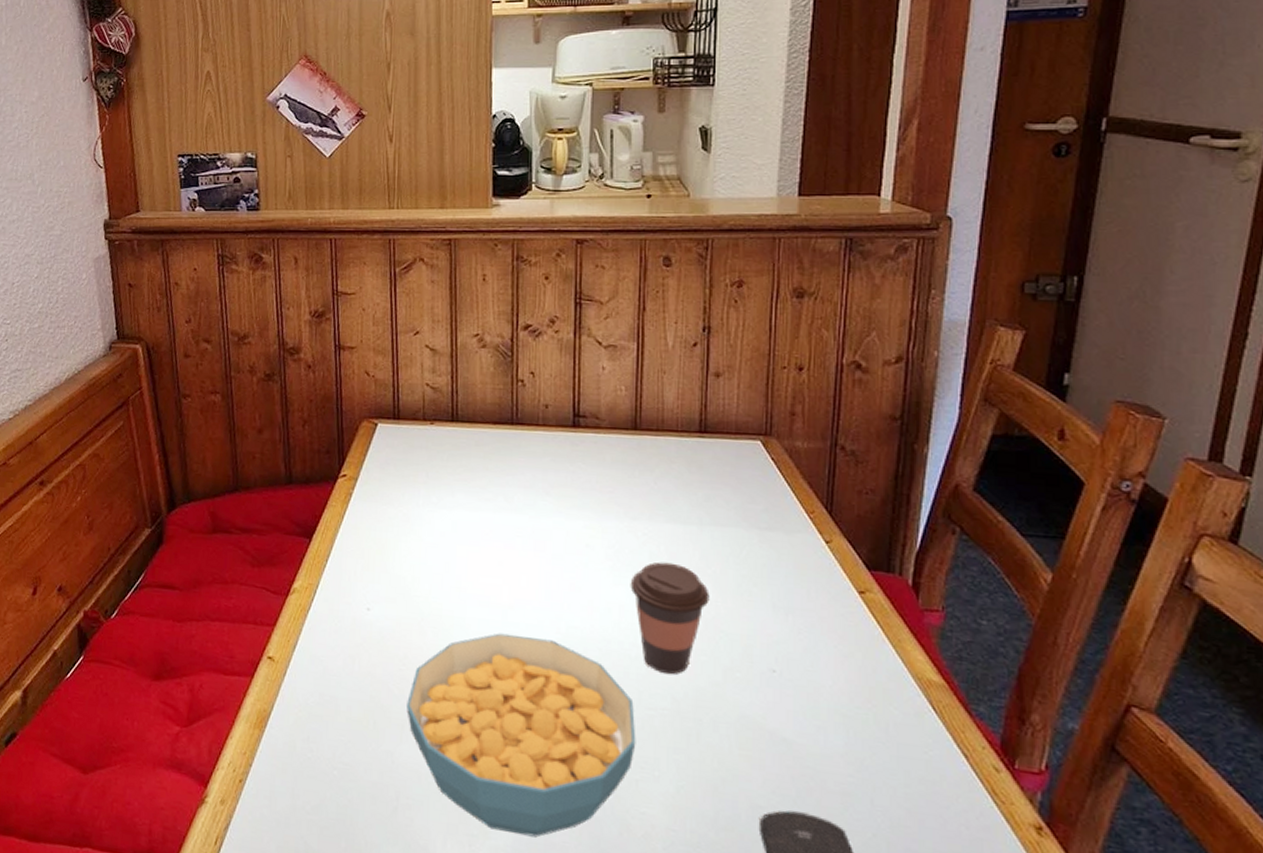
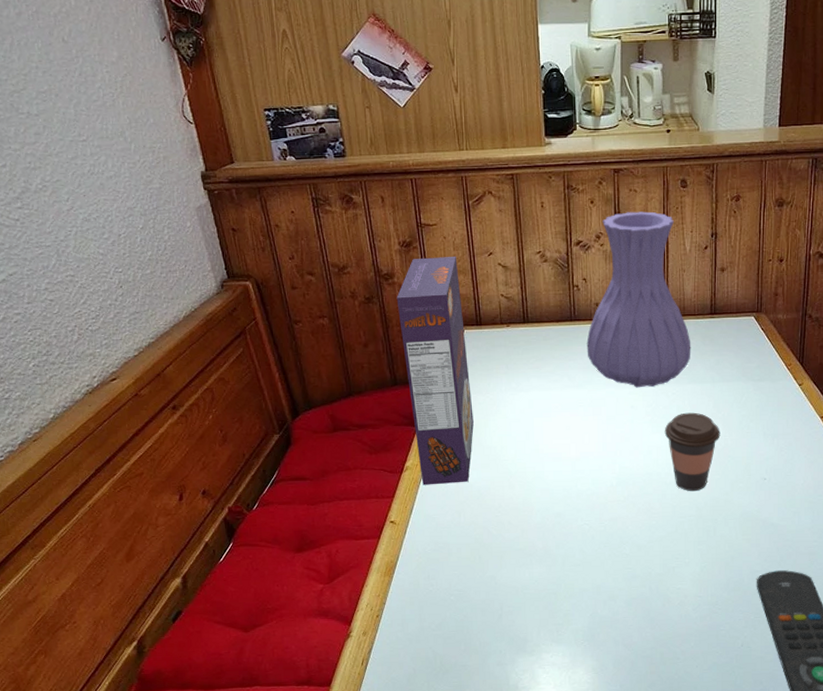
cereal box: none [301,332,381,619] -> present [396,257,474,485]
cereal bowl: present [407,633,636,838] -> none [503,478,672,618]
vase: none [530,293,671,521] -> present [586,211,691,388]

